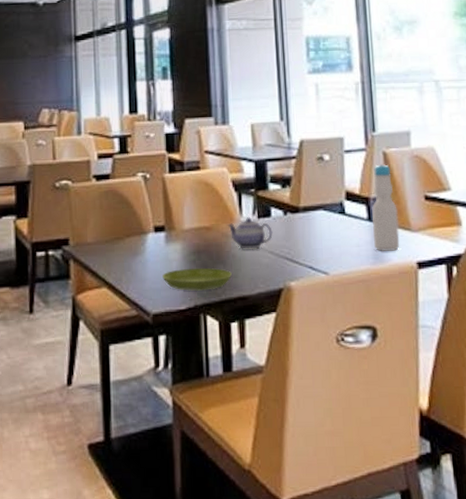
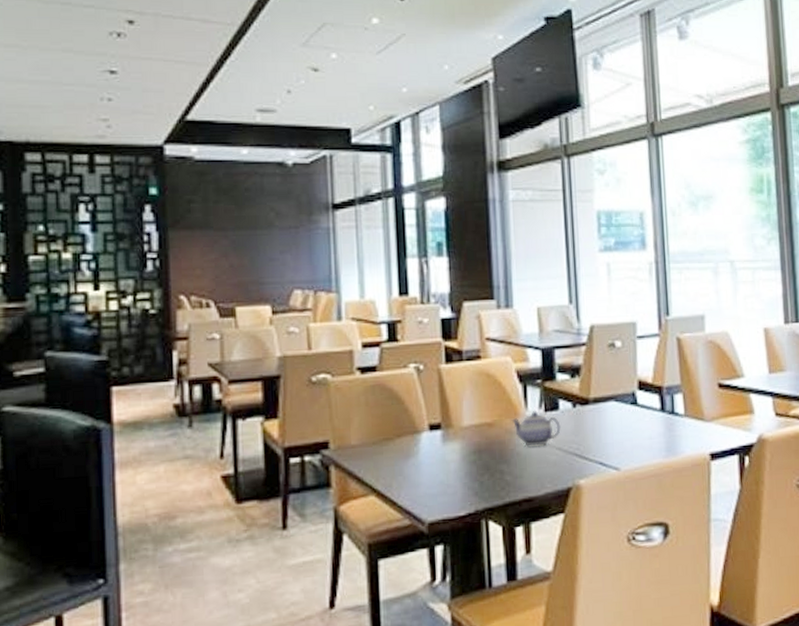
saucer: present [162,268,232,291] -> none [439,468,516,495]
bottle: present [372,163,400,252] -> none [665,349,693,444]

